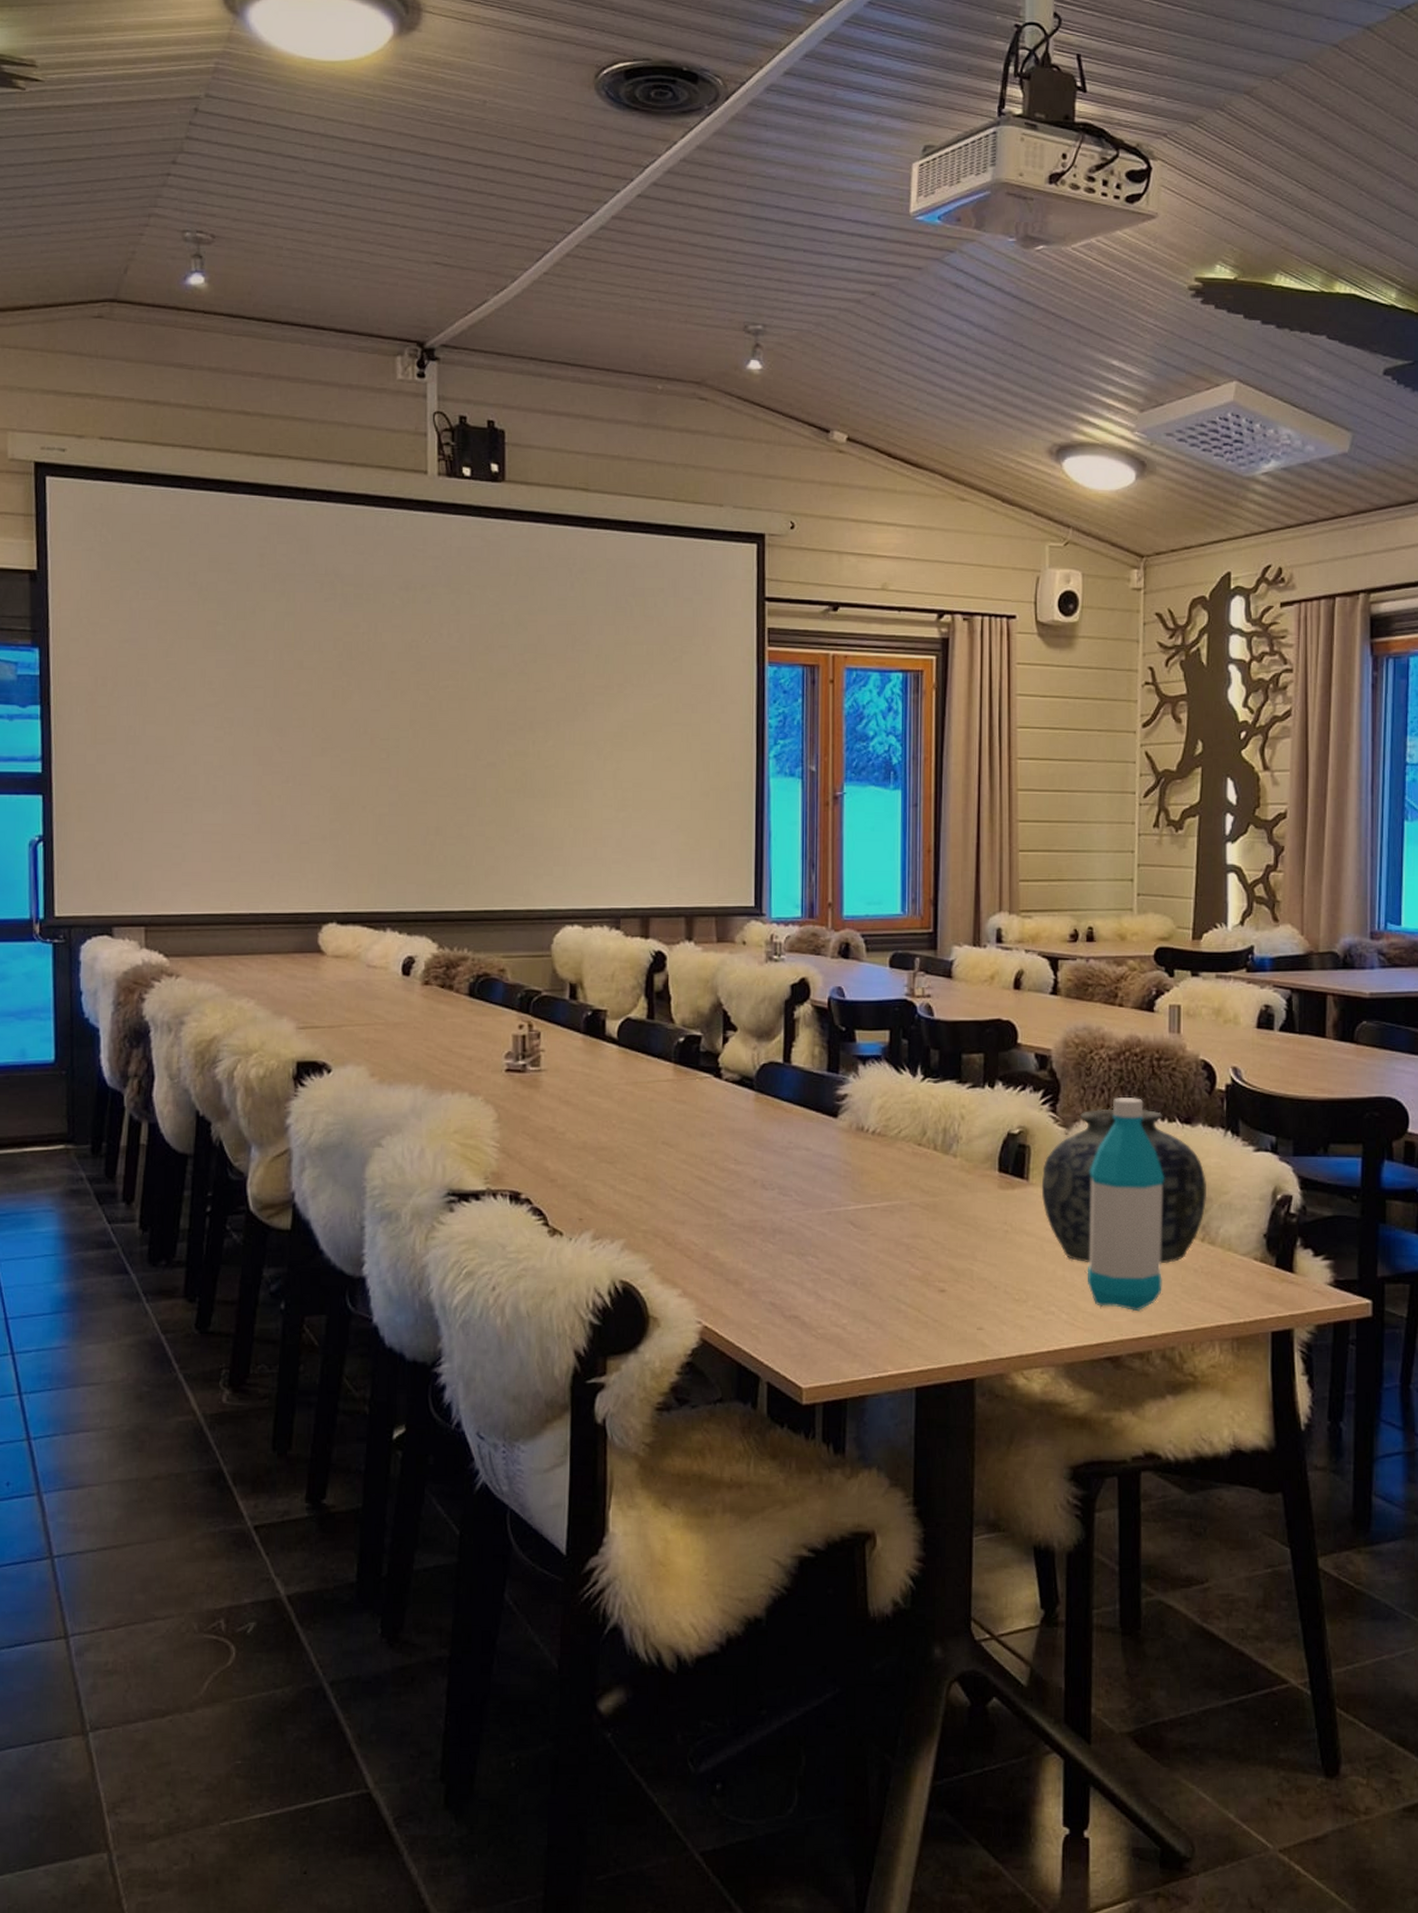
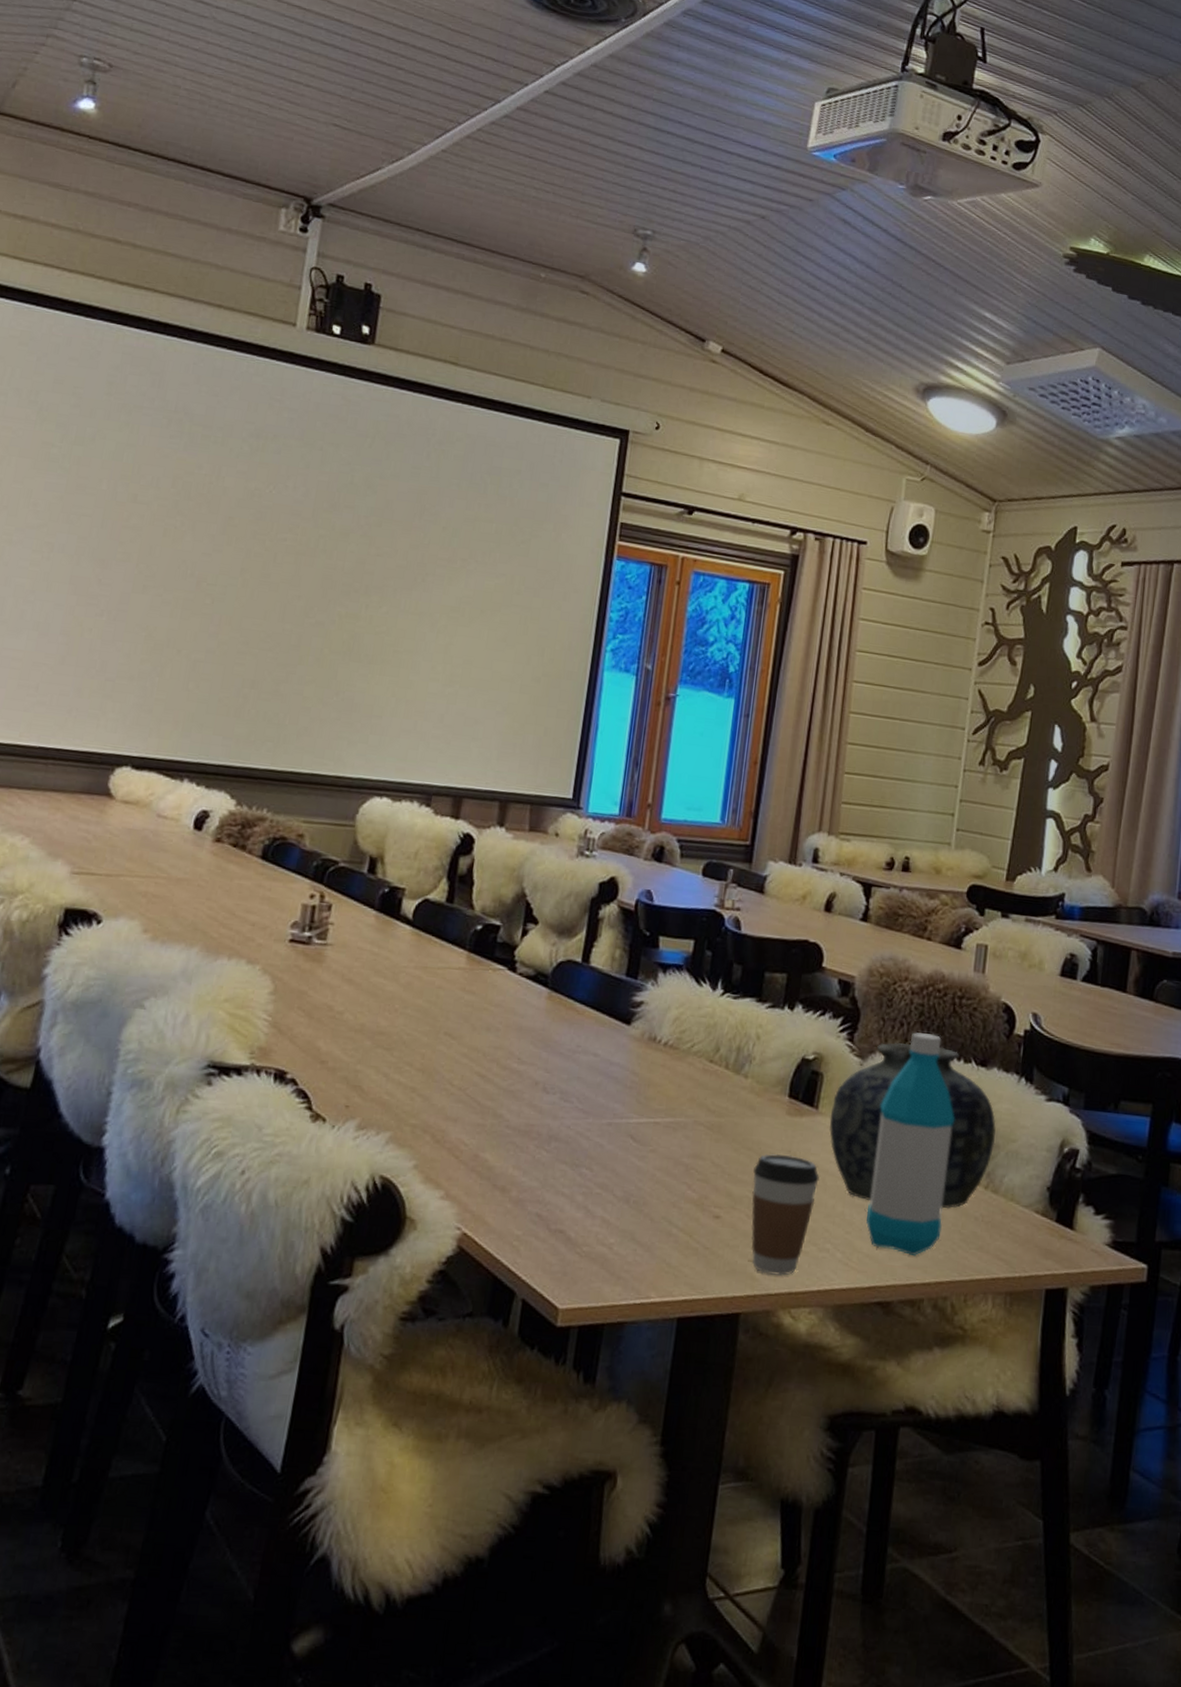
coffee cup: none [972,1226,1037,1340] -> present [751,1153,819,1276]

